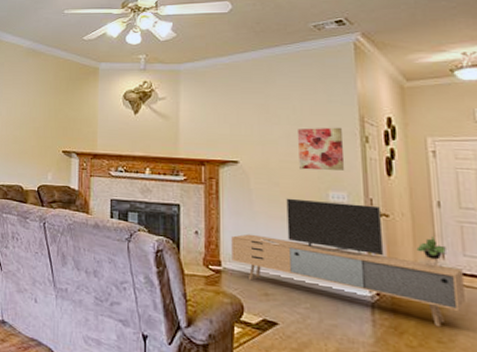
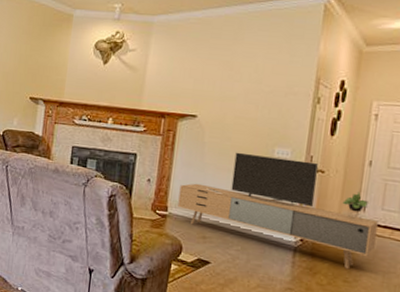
wall art: present [298,127,345,171] -> none [252,87,298,129]

